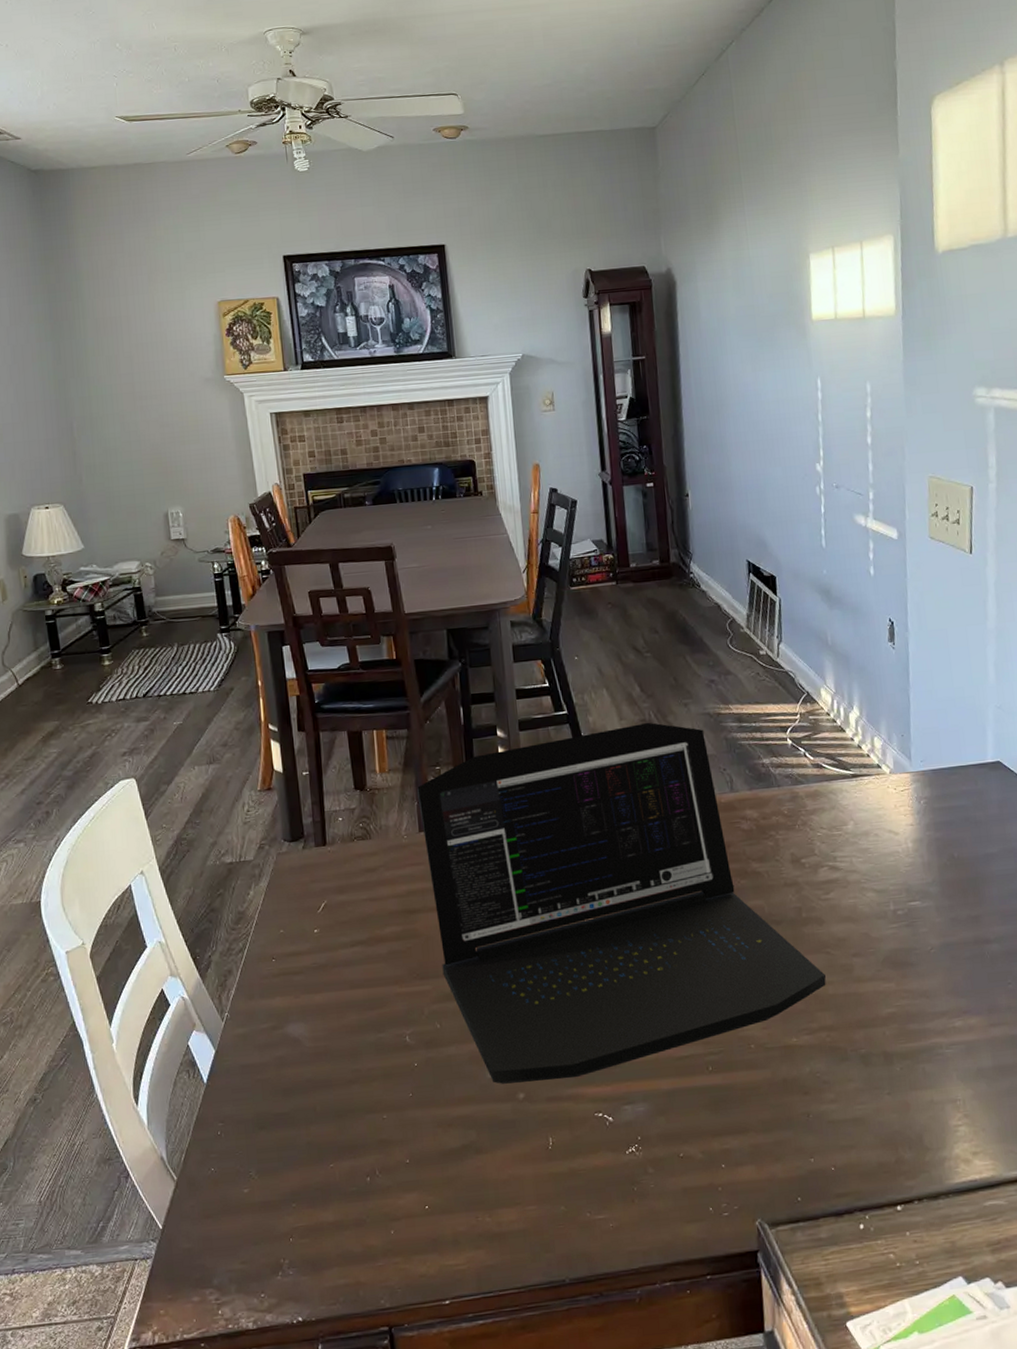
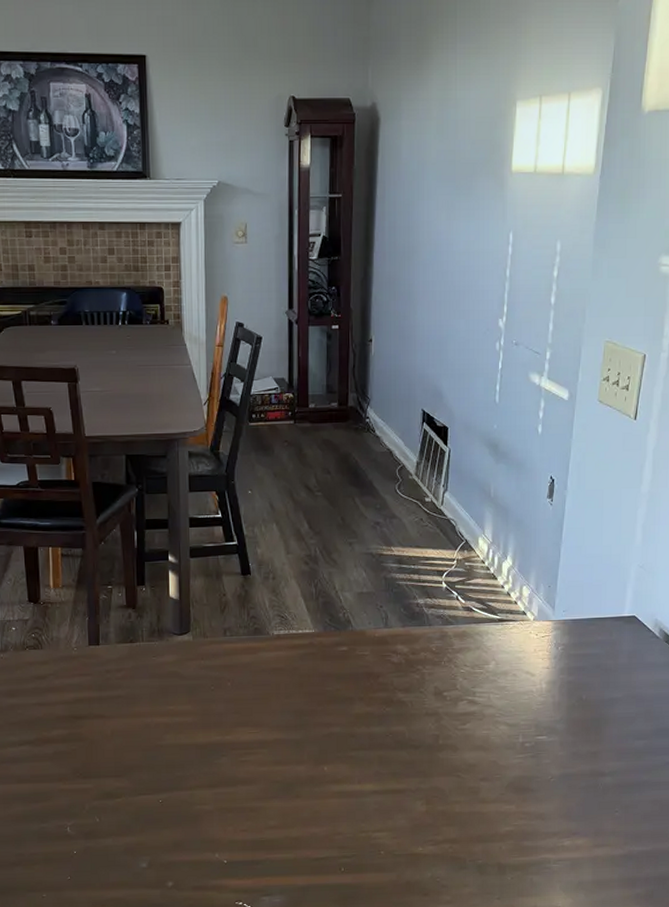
laptop: present [416,722,826,1084] -> none [88,557,454,873]

